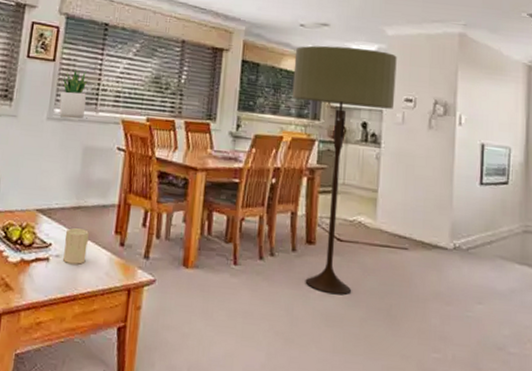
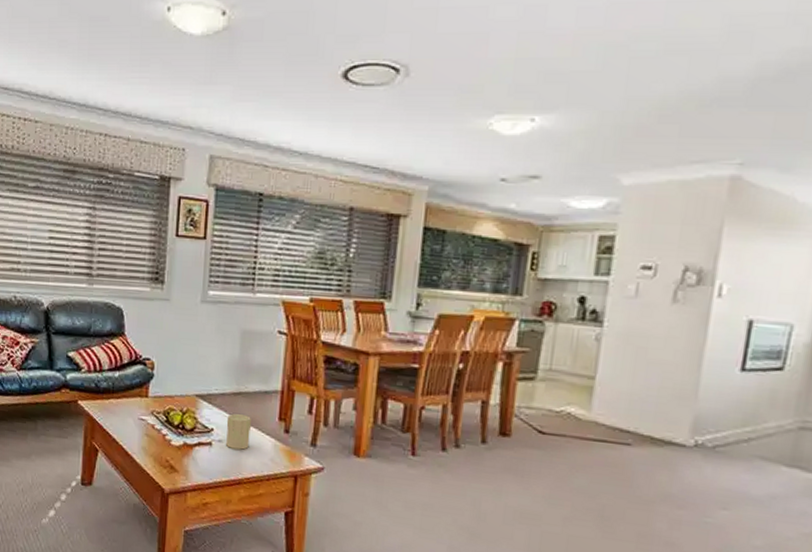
planter: present [59,70,88,119] -> none [213,247,243,301]
floor lamp: present [292,45,397,295] -> none [486,203,634,492]

